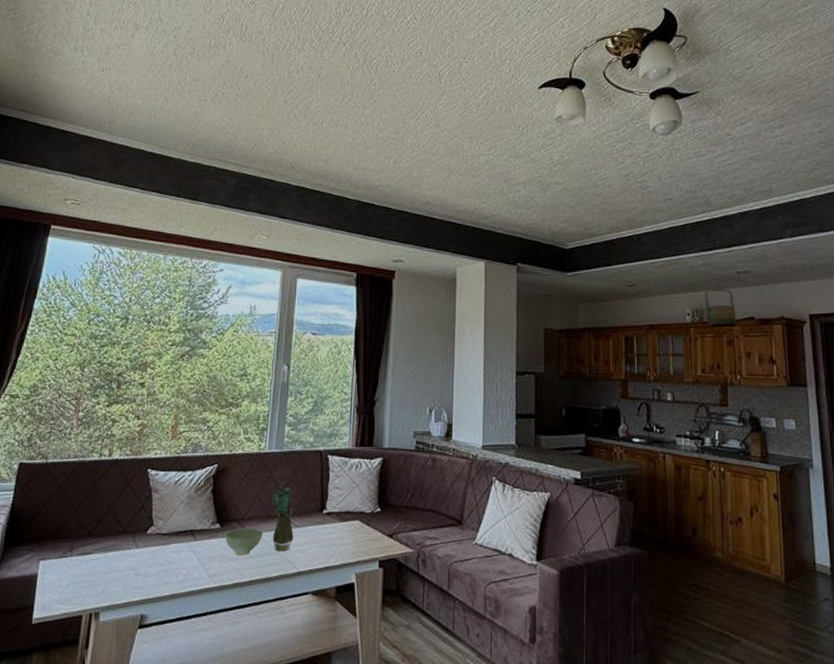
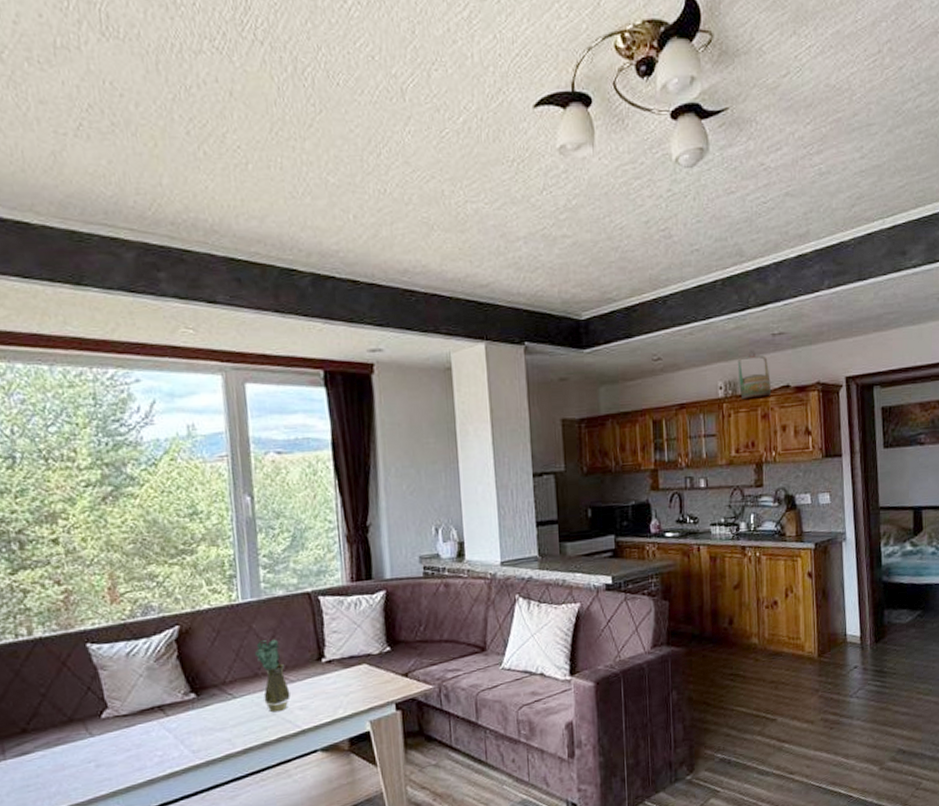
bowl: present [224,527,264,556] -> none [202,691,253,725]

